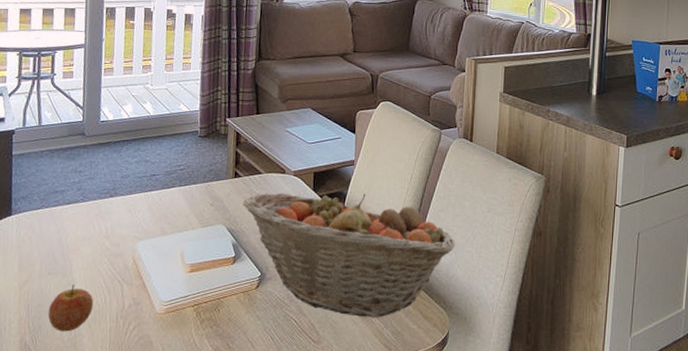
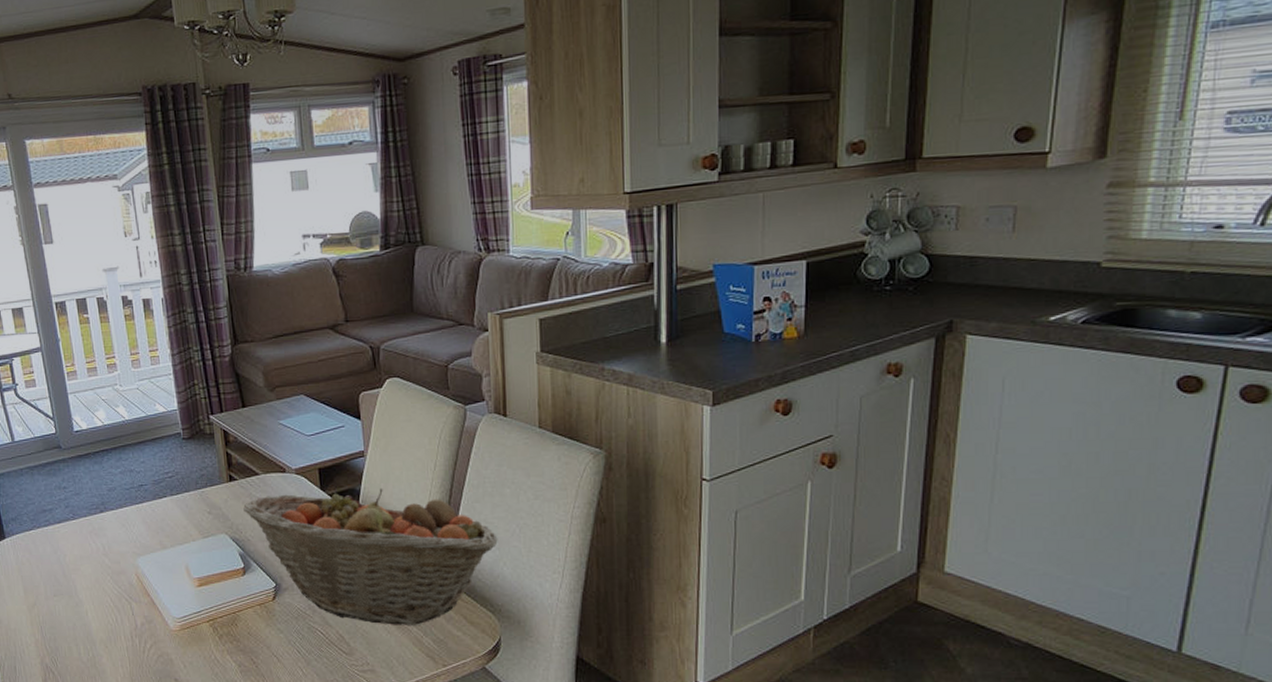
apple: present [48,284,94,332] -> none [61,604,106,653]

